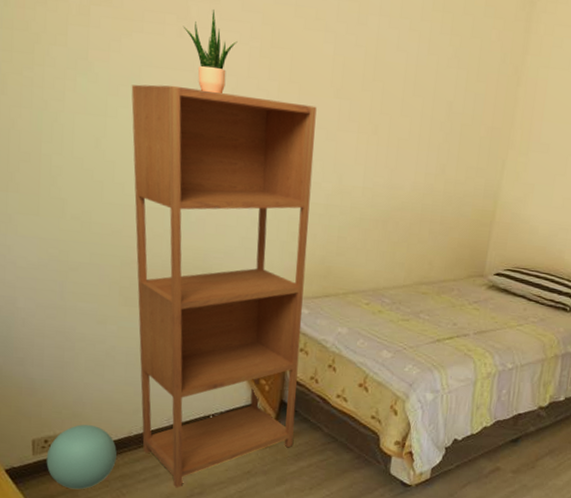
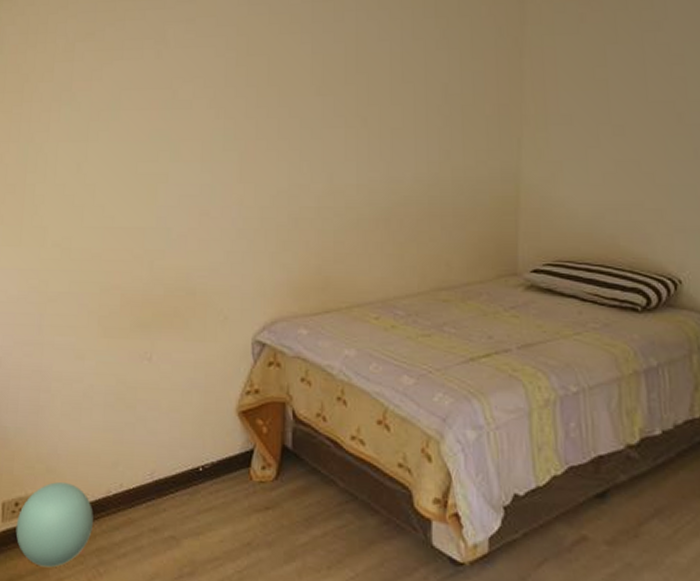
bookcase: present [131,84,317,488] -> none [111,104,301,566]
potted plant: present [183,9,238,94] -> none [160,29,214,107]

